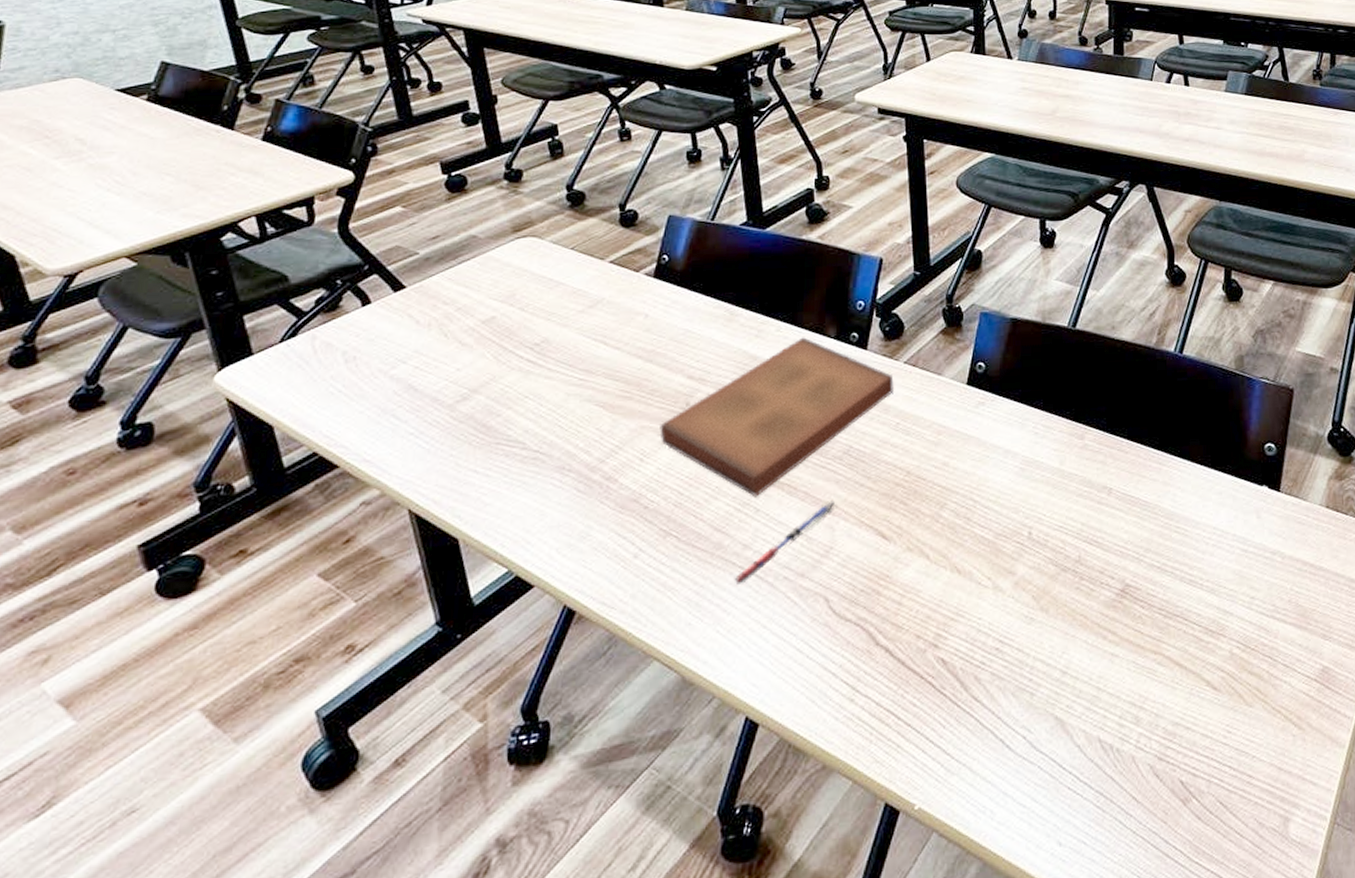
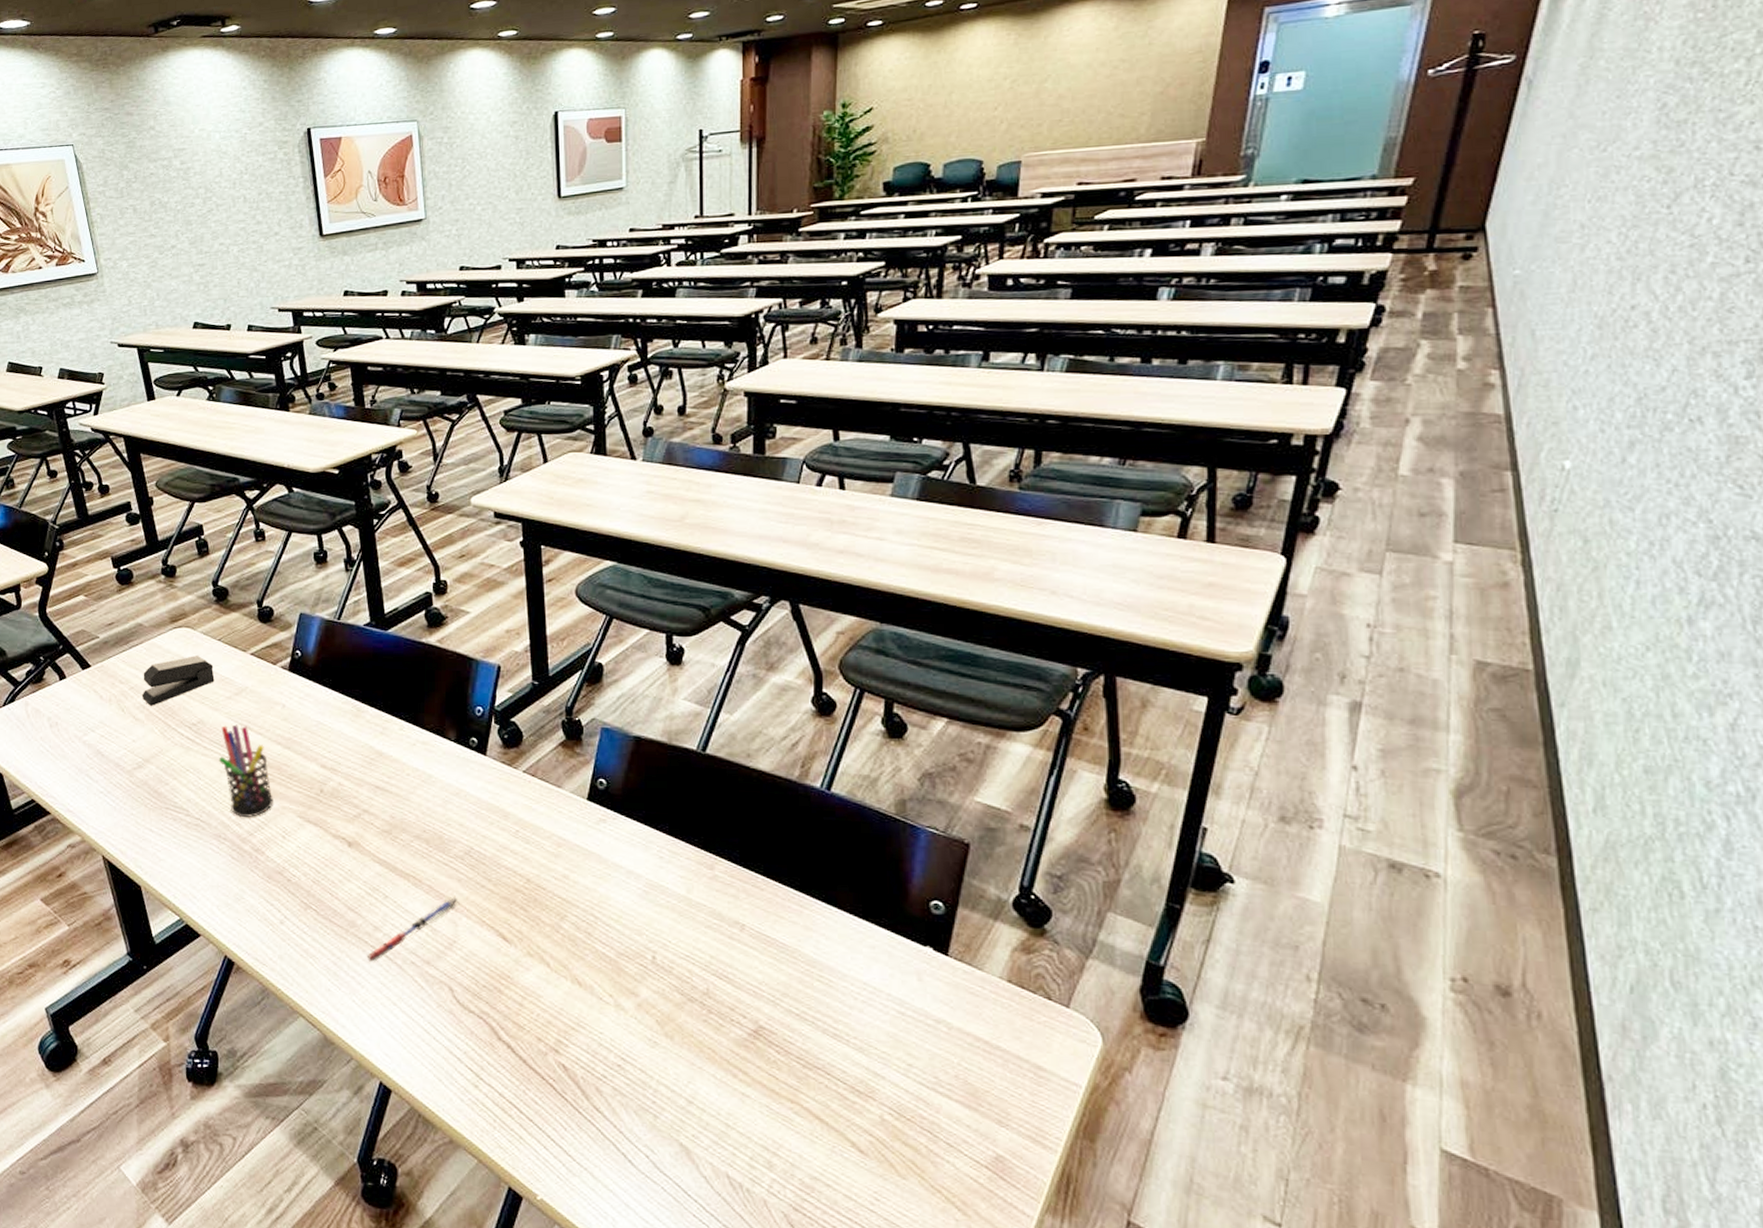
stapler: none [471,267,565,328] -> present [141,656,215,706]
pen holder: none [565,340,631,443] -> present [218,724,273,817]
book: present [660,337,894,497] -> none [298,738,513,884]

